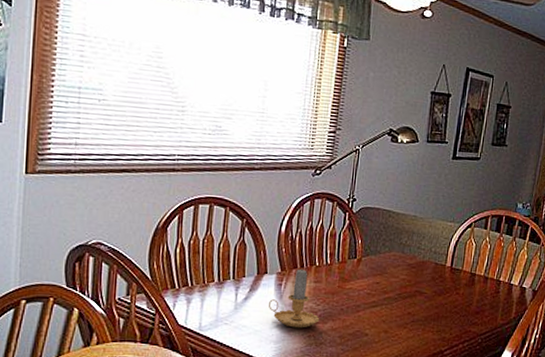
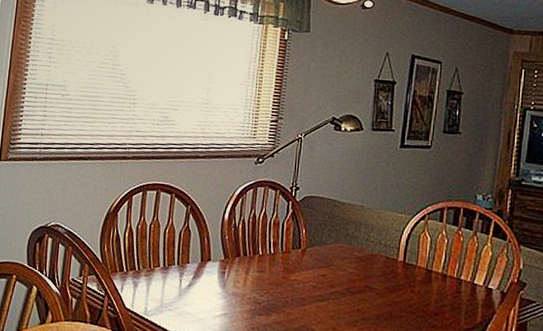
candle: present [269,267,320,328] -> none [212,256,264,320]

